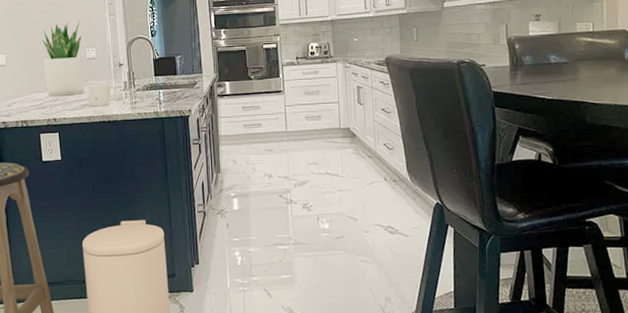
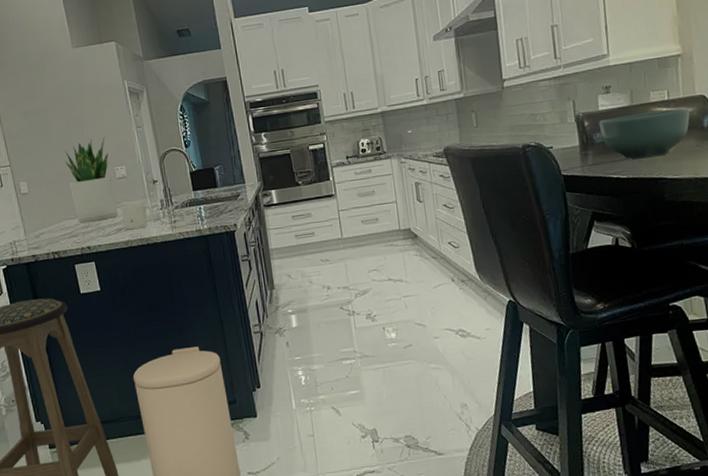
bowl: none [528,40,613,82] -> present [598,107,690,159]

